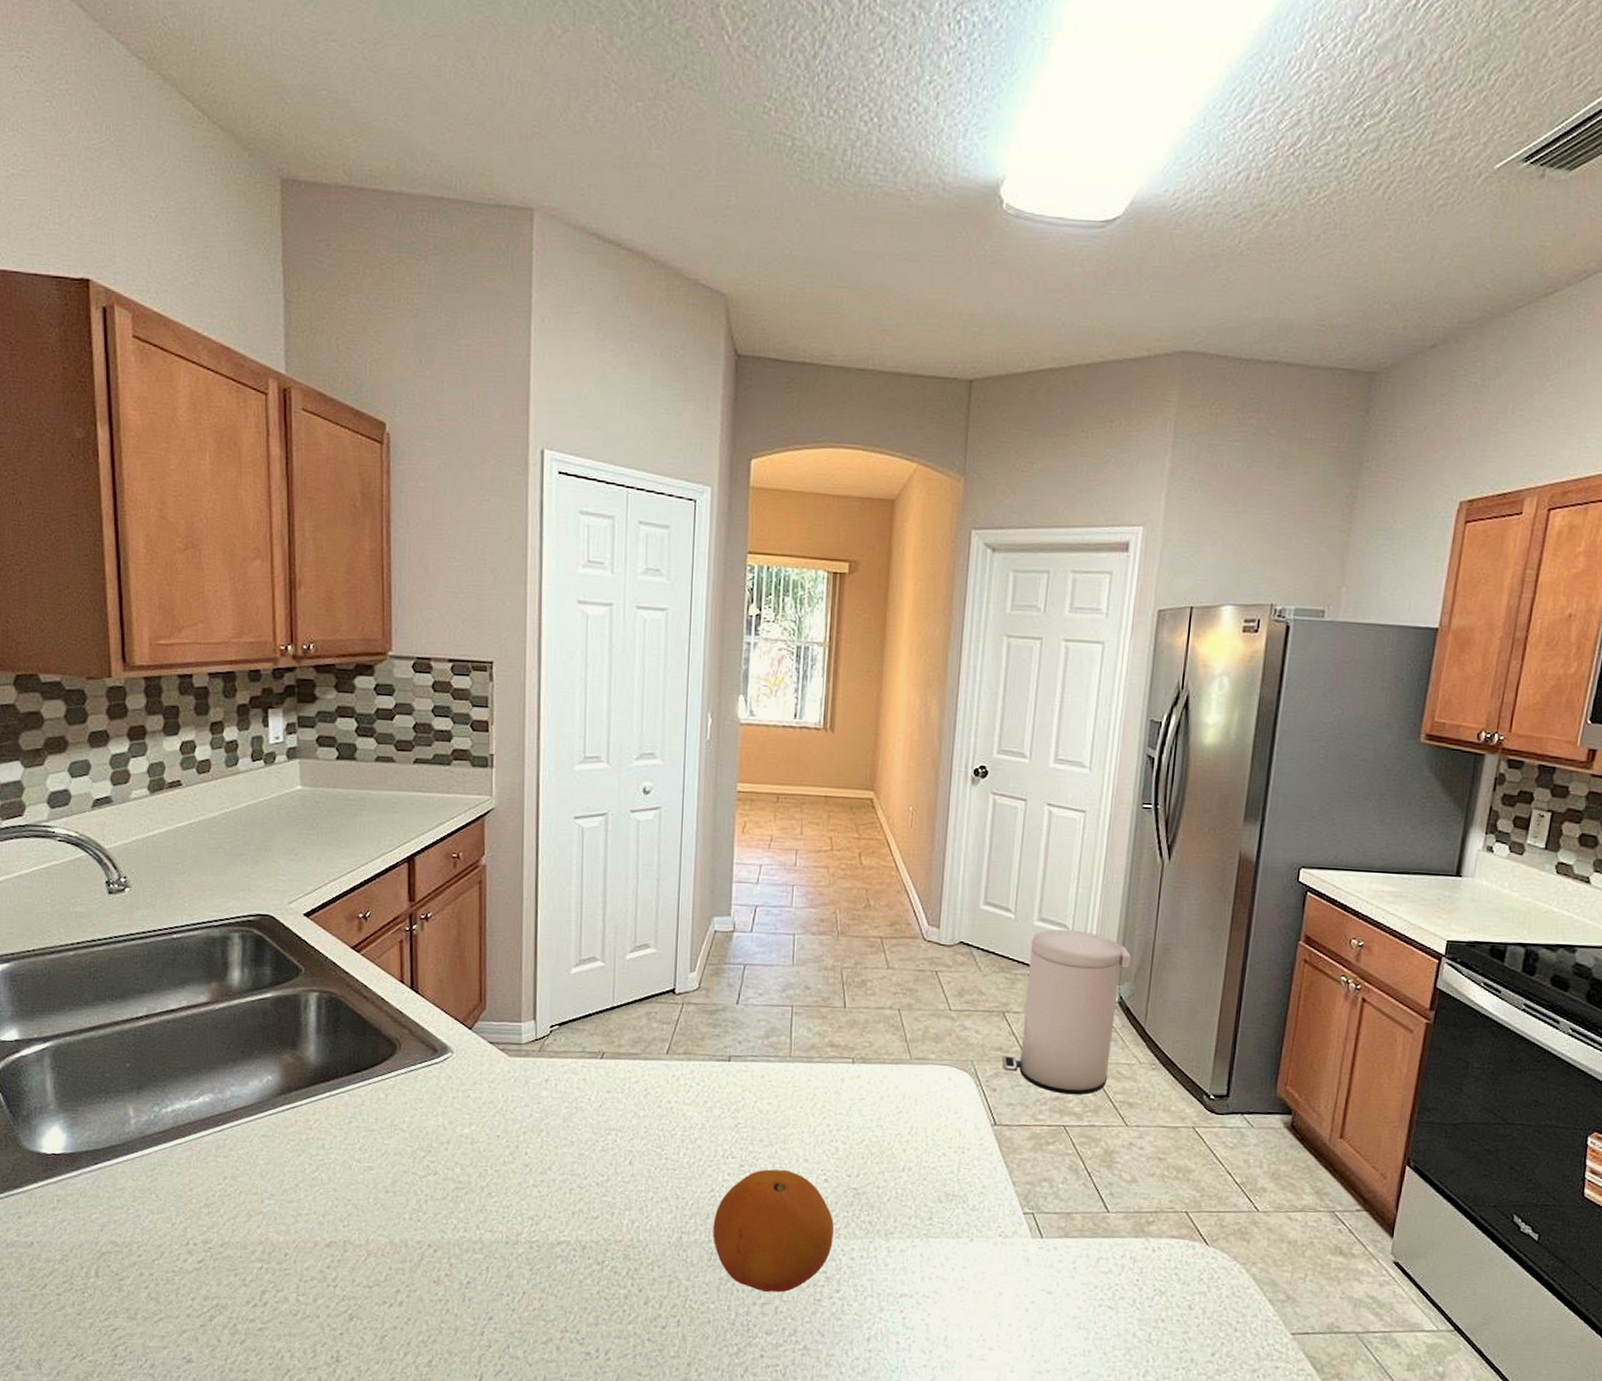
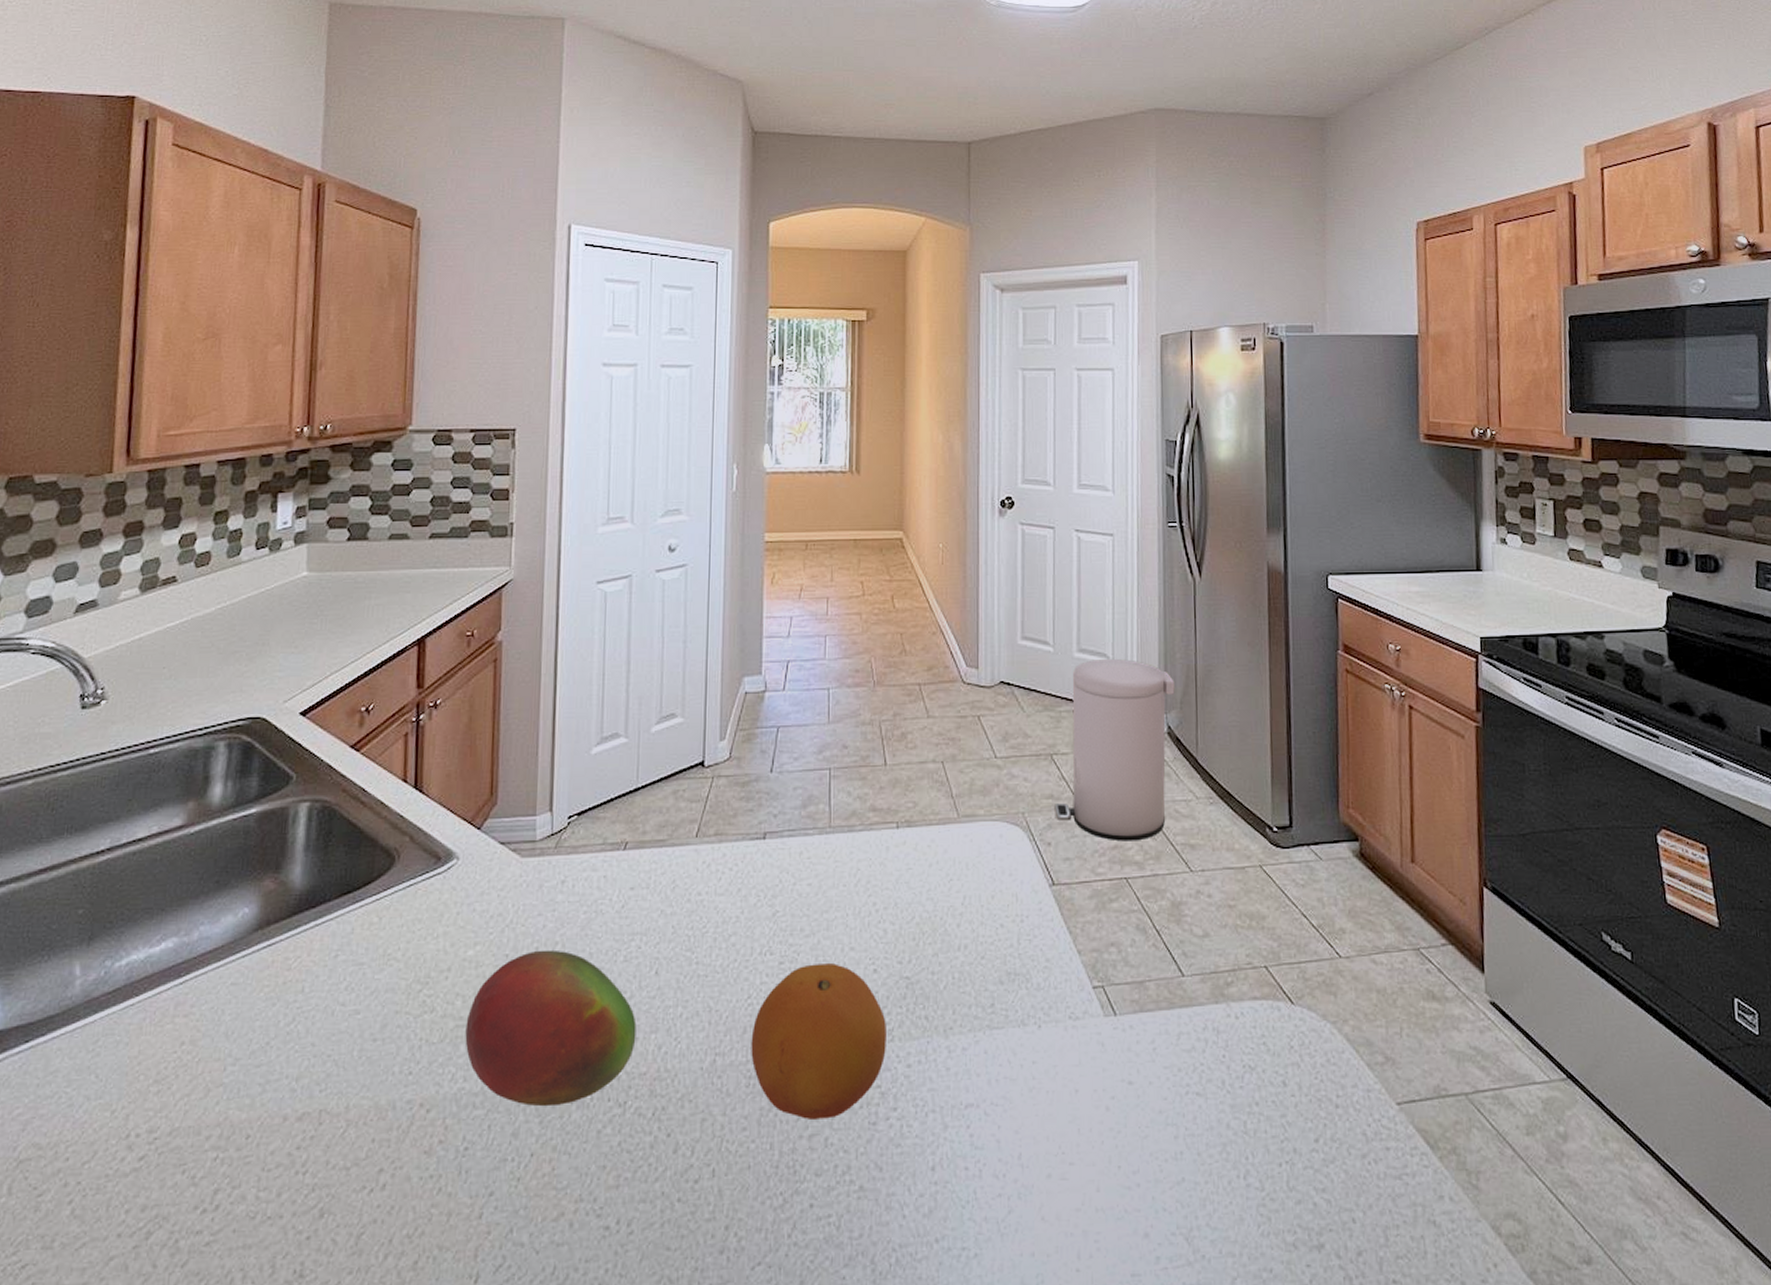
fruit: none [464,1134,613,1258] -> present [465,949,637,1107]

